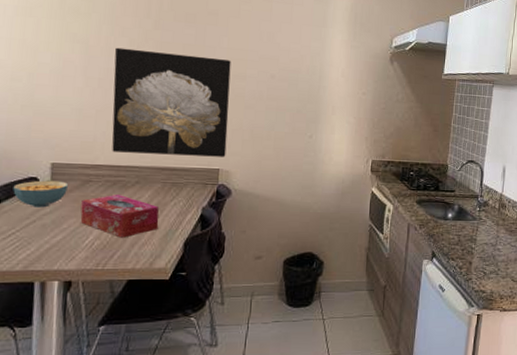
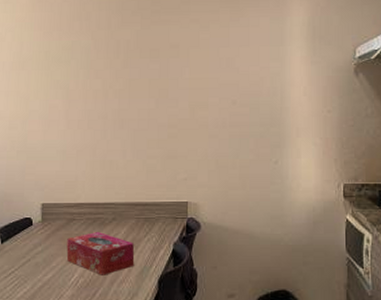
cereal bowl: present [13,180,68,208] -> none [12,220,55,247]
wall art: present [112,47,231,157] -> none [90,89,194,190]

